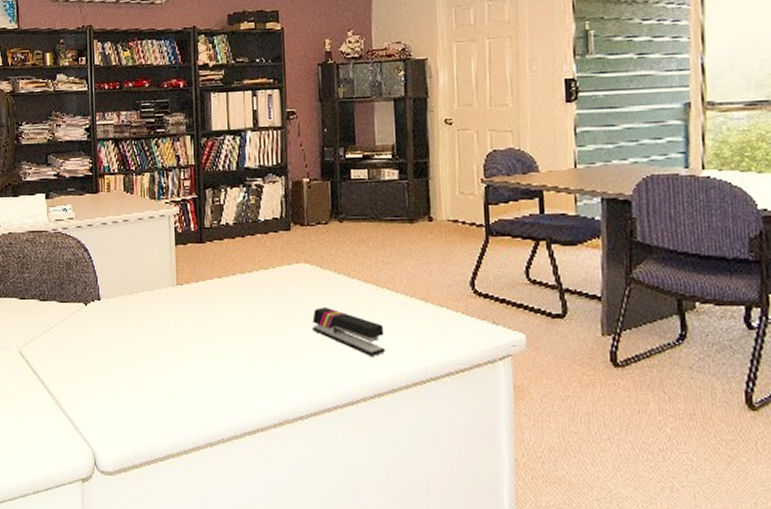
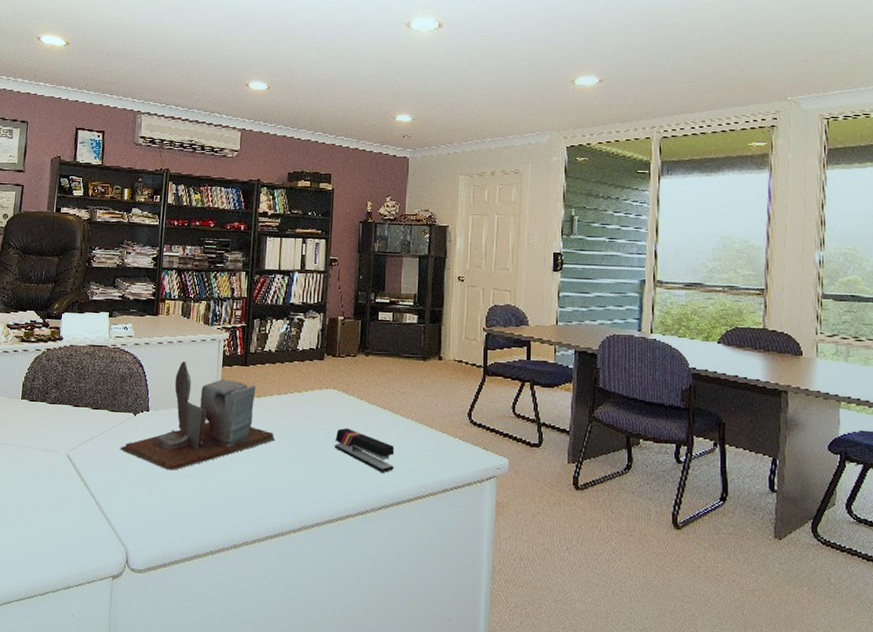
desk organizer: none [74,242,242,364] -> present [120,361,274,471]

